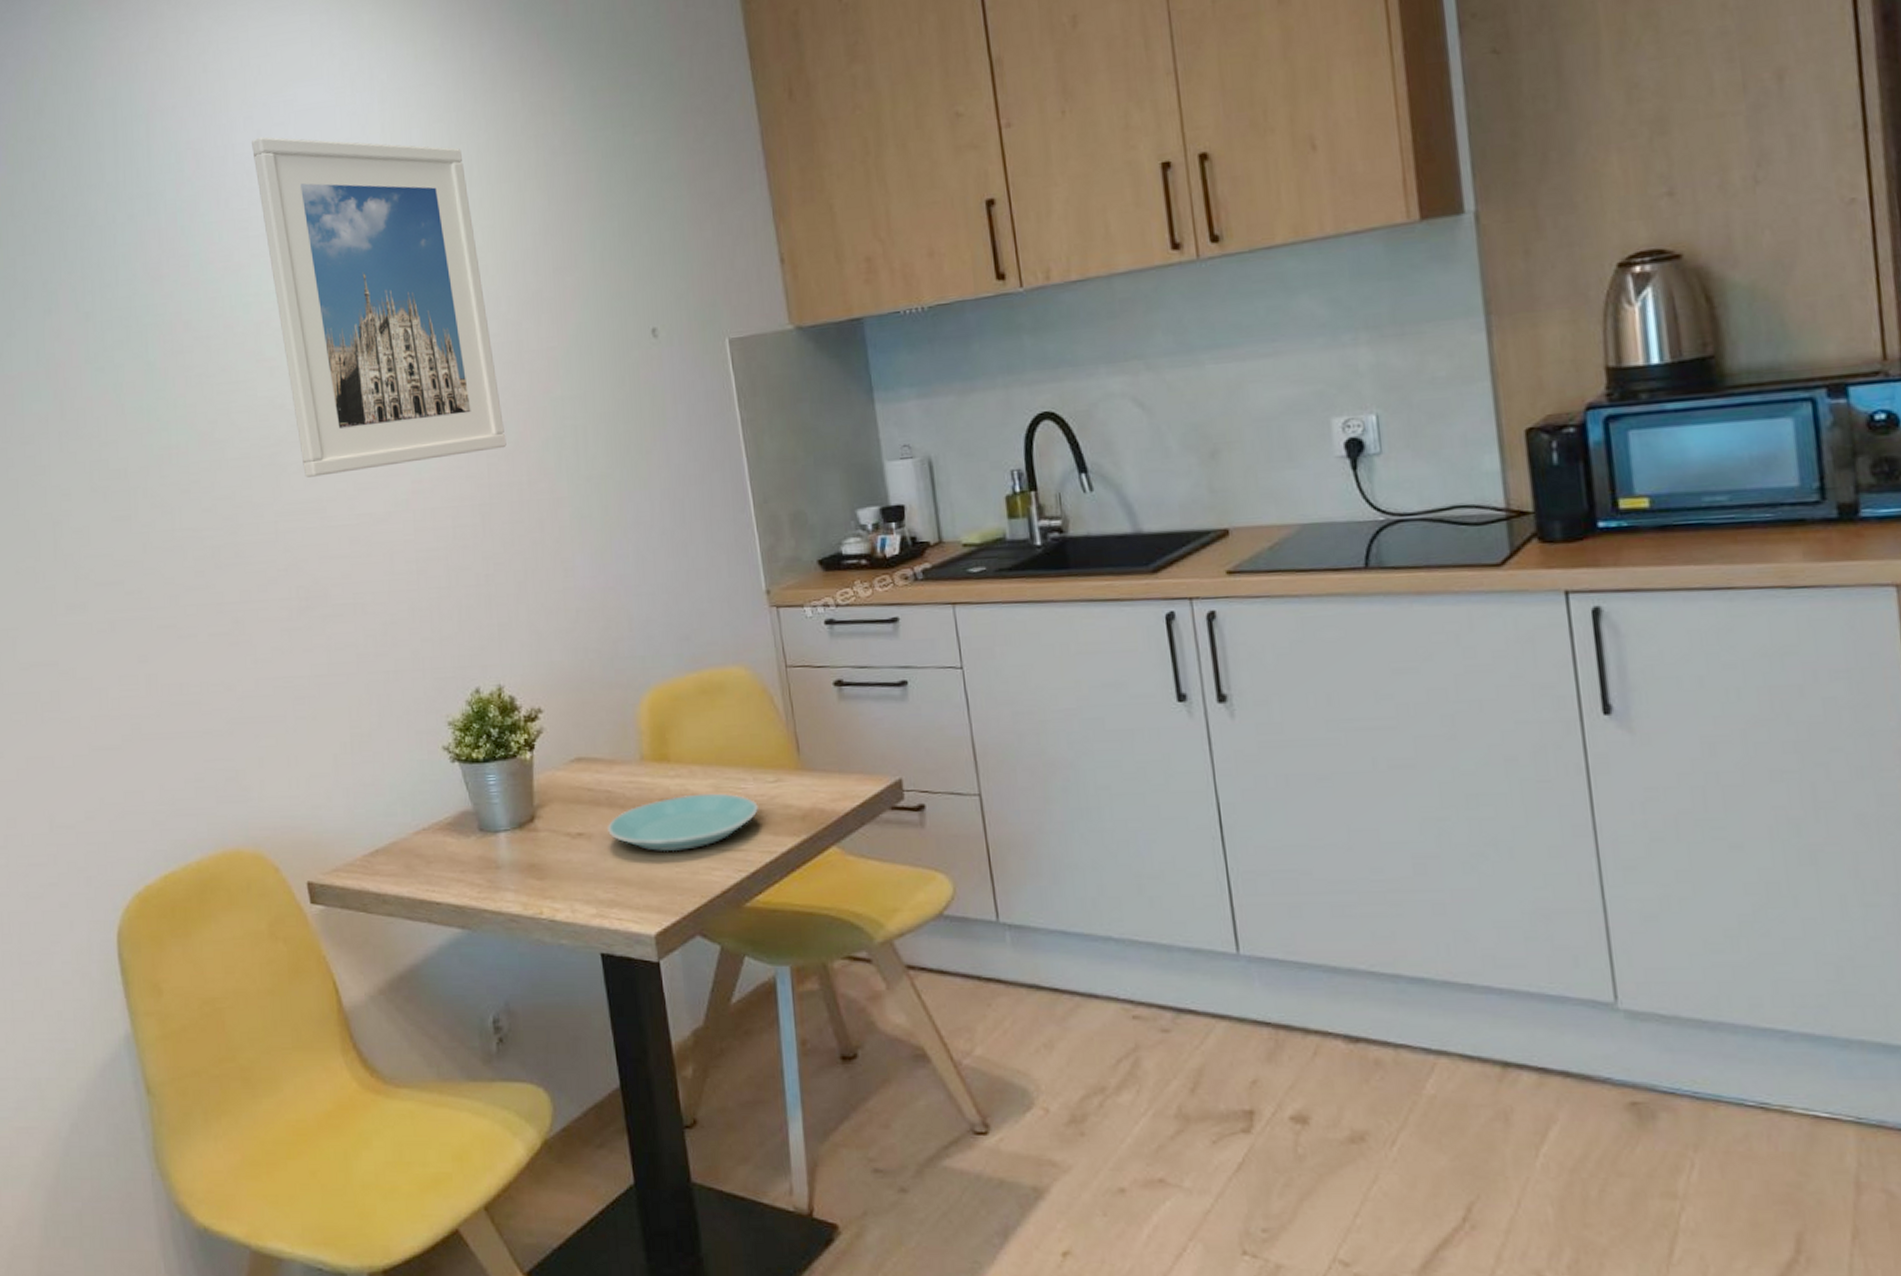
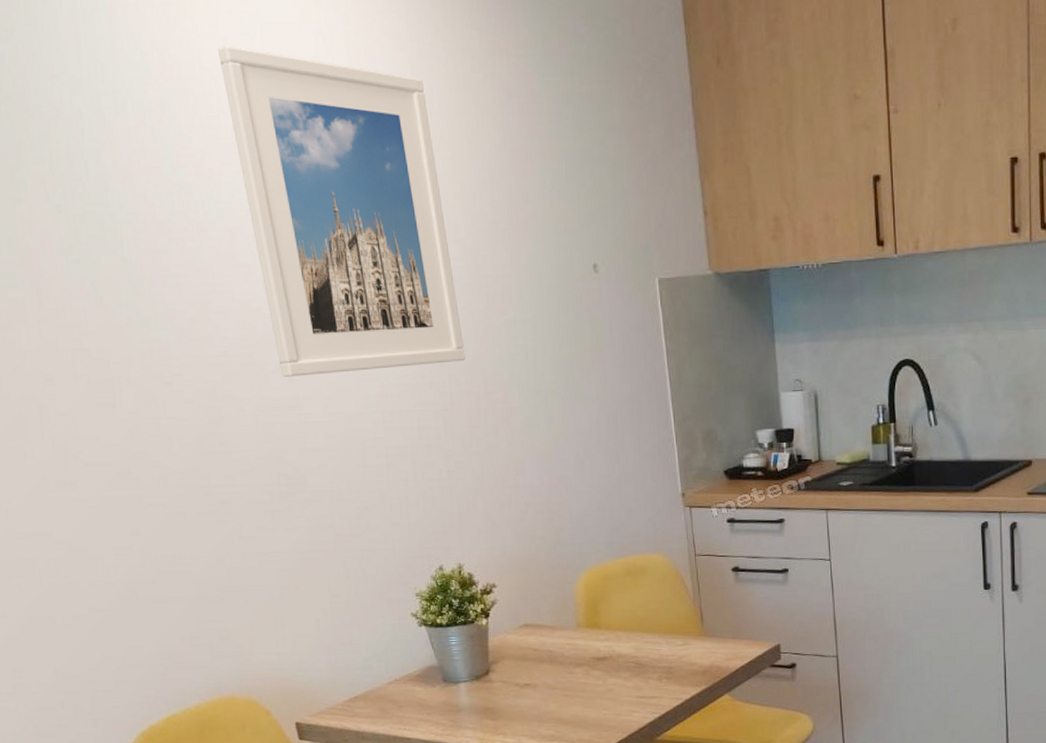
plate: present [608,793,758,852] -> none [549,653,669,699]

